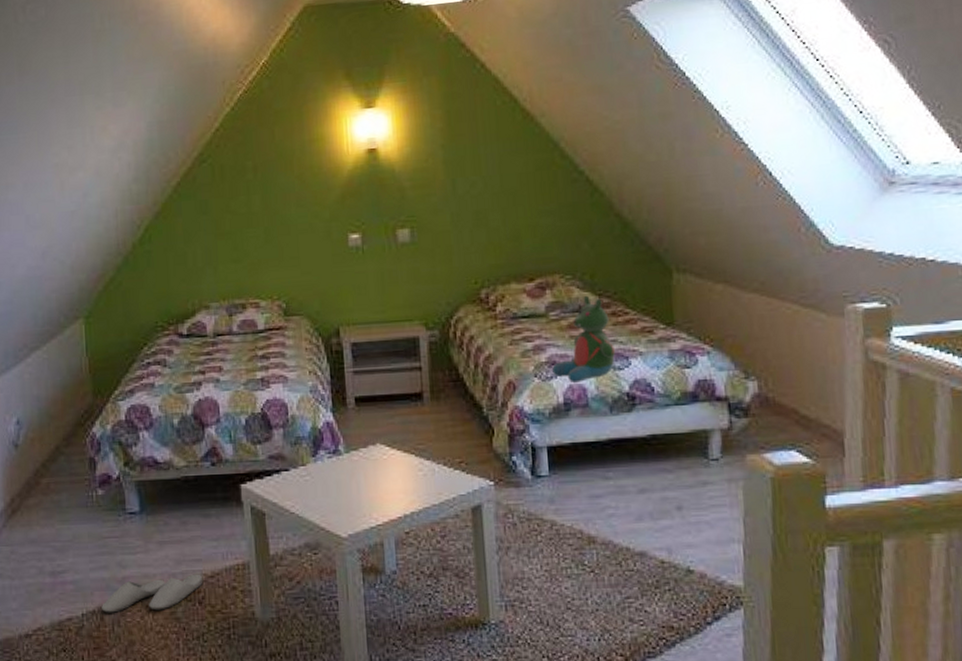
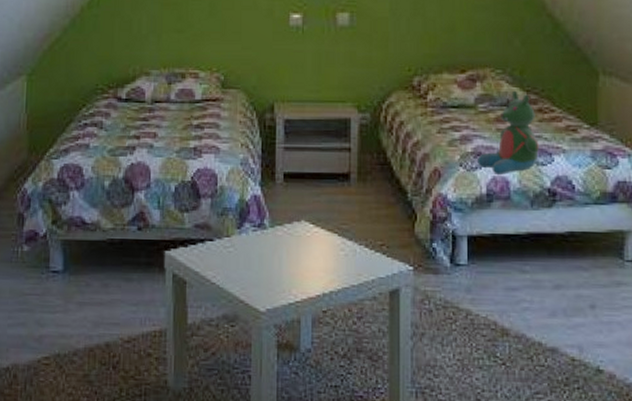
slippers: present [101,574,203,613] -> none [16,337,119,372]

